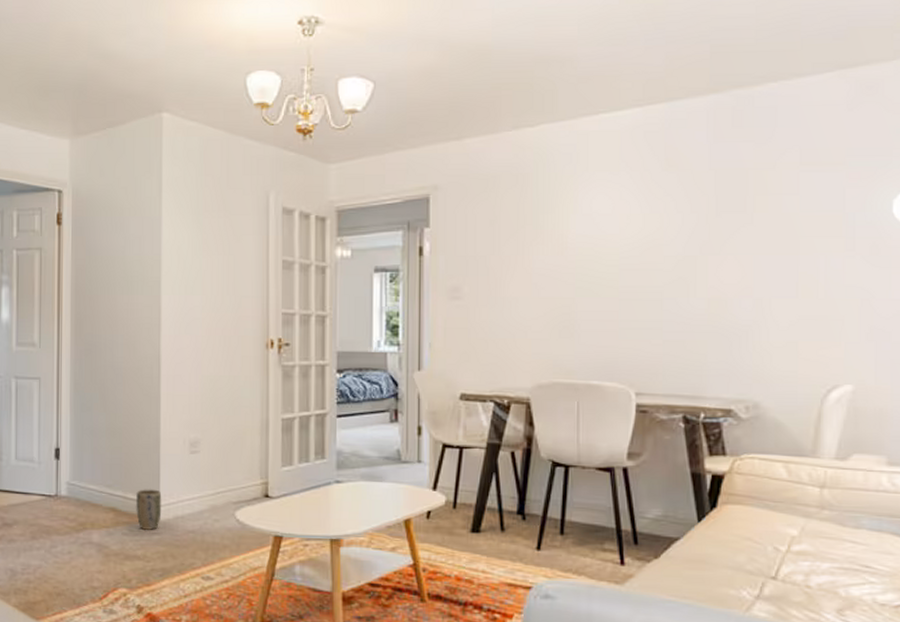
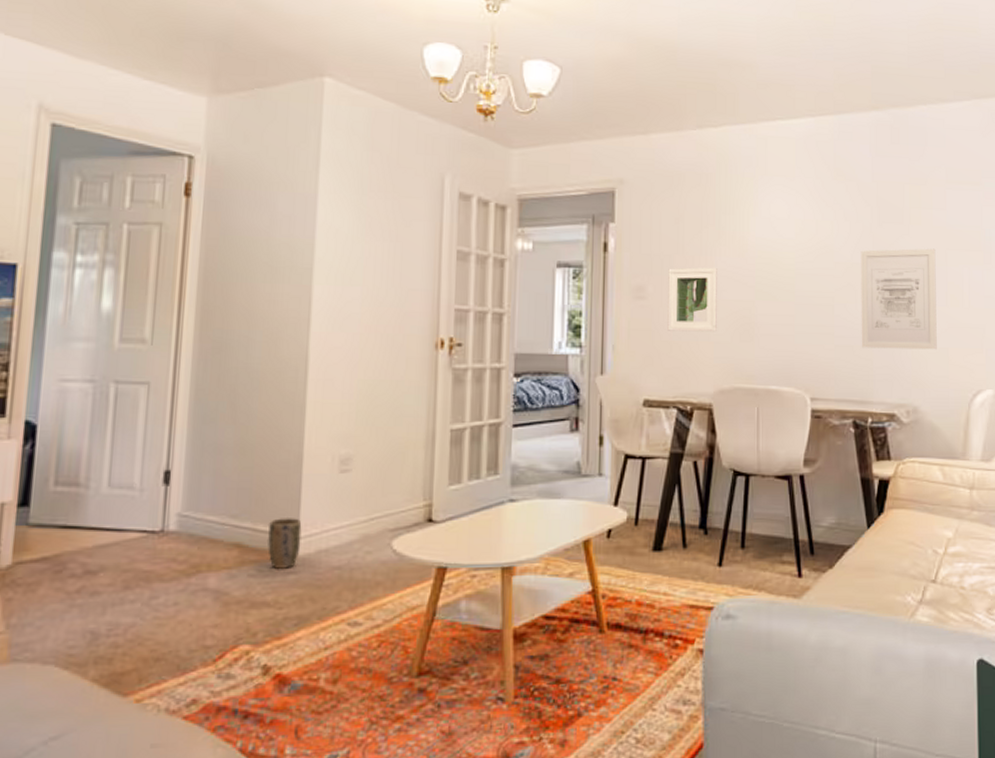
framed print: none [483,266,536,329] -> present [667,267,718,332]
wall art: none [693,237,785,344] -> present [860,248,937,350]

